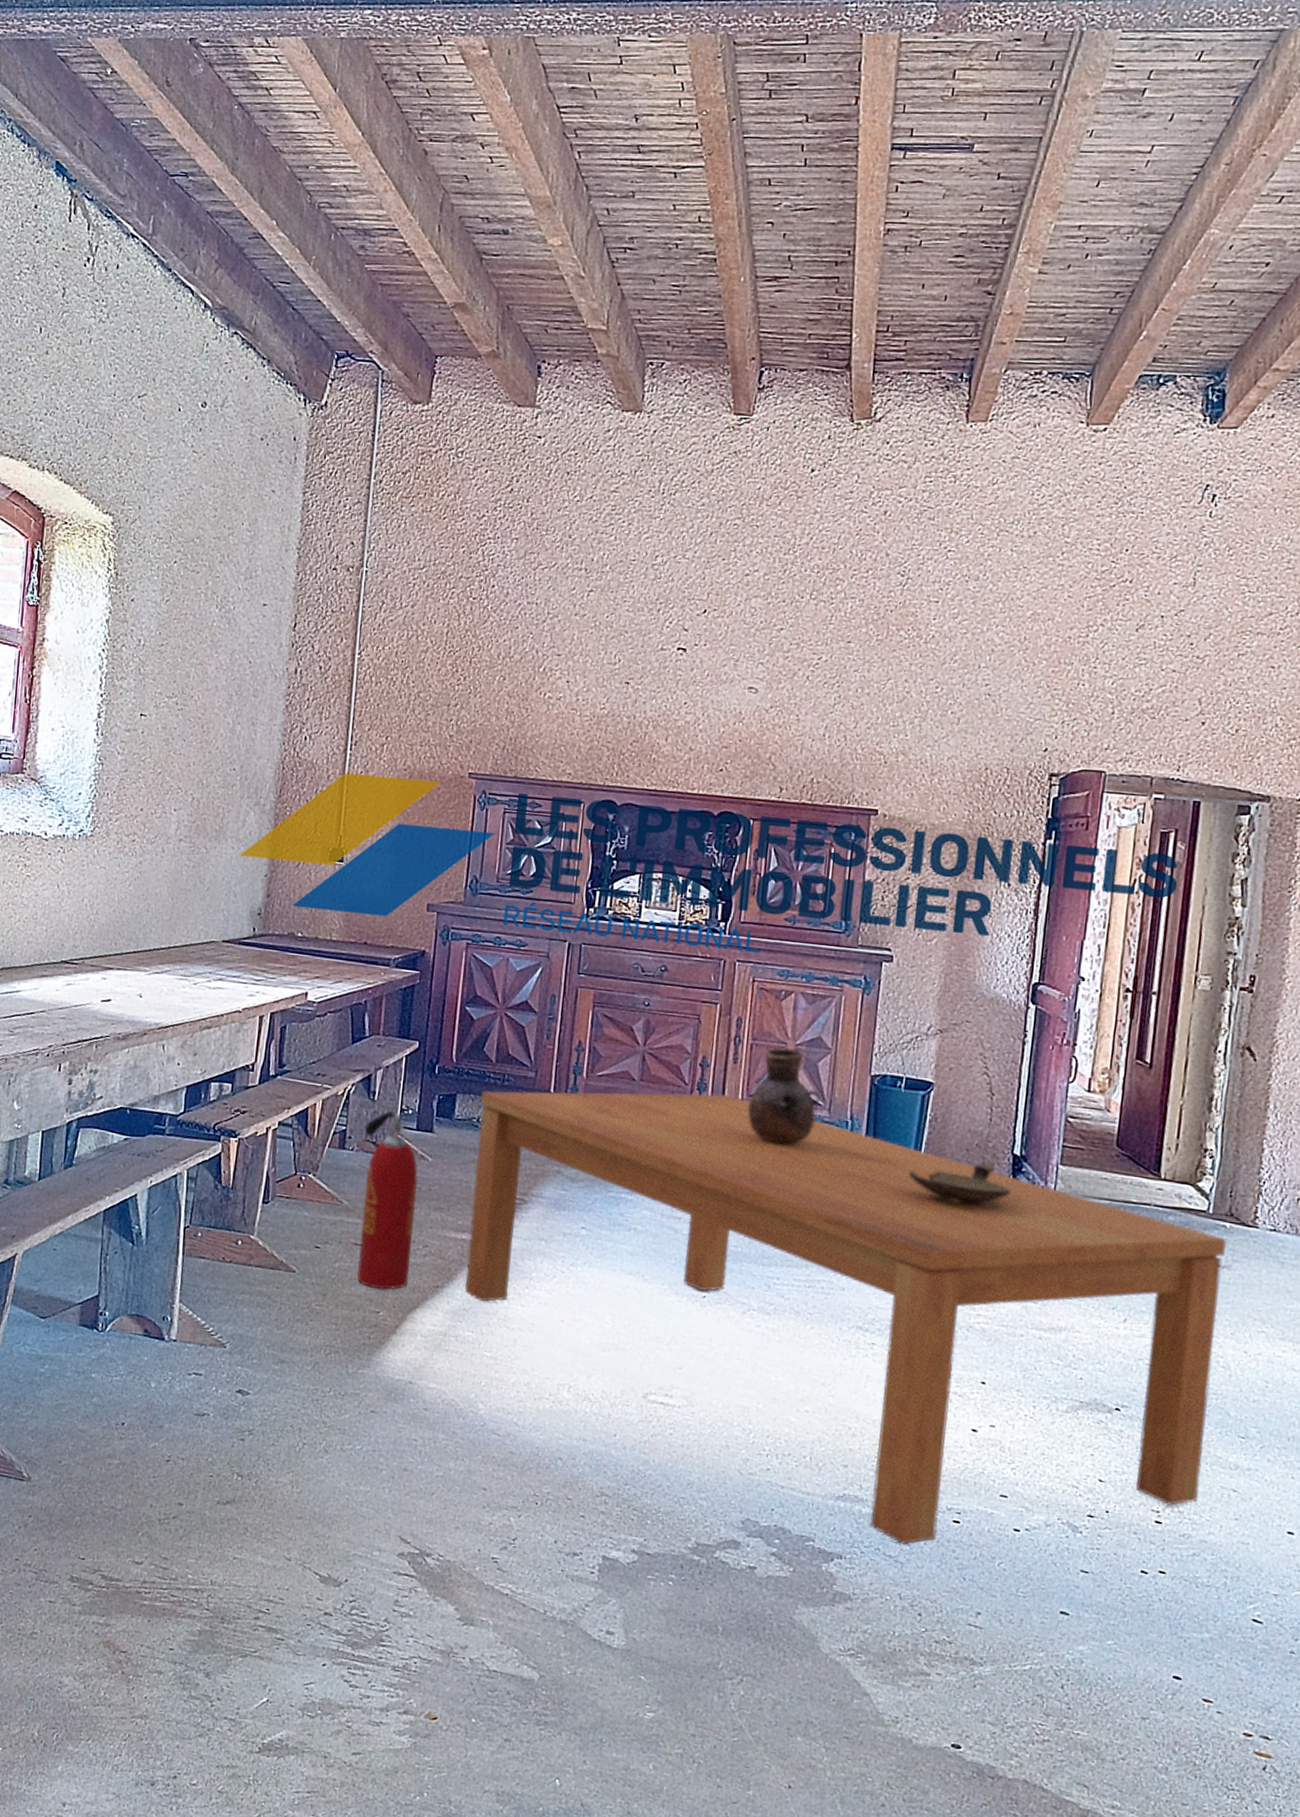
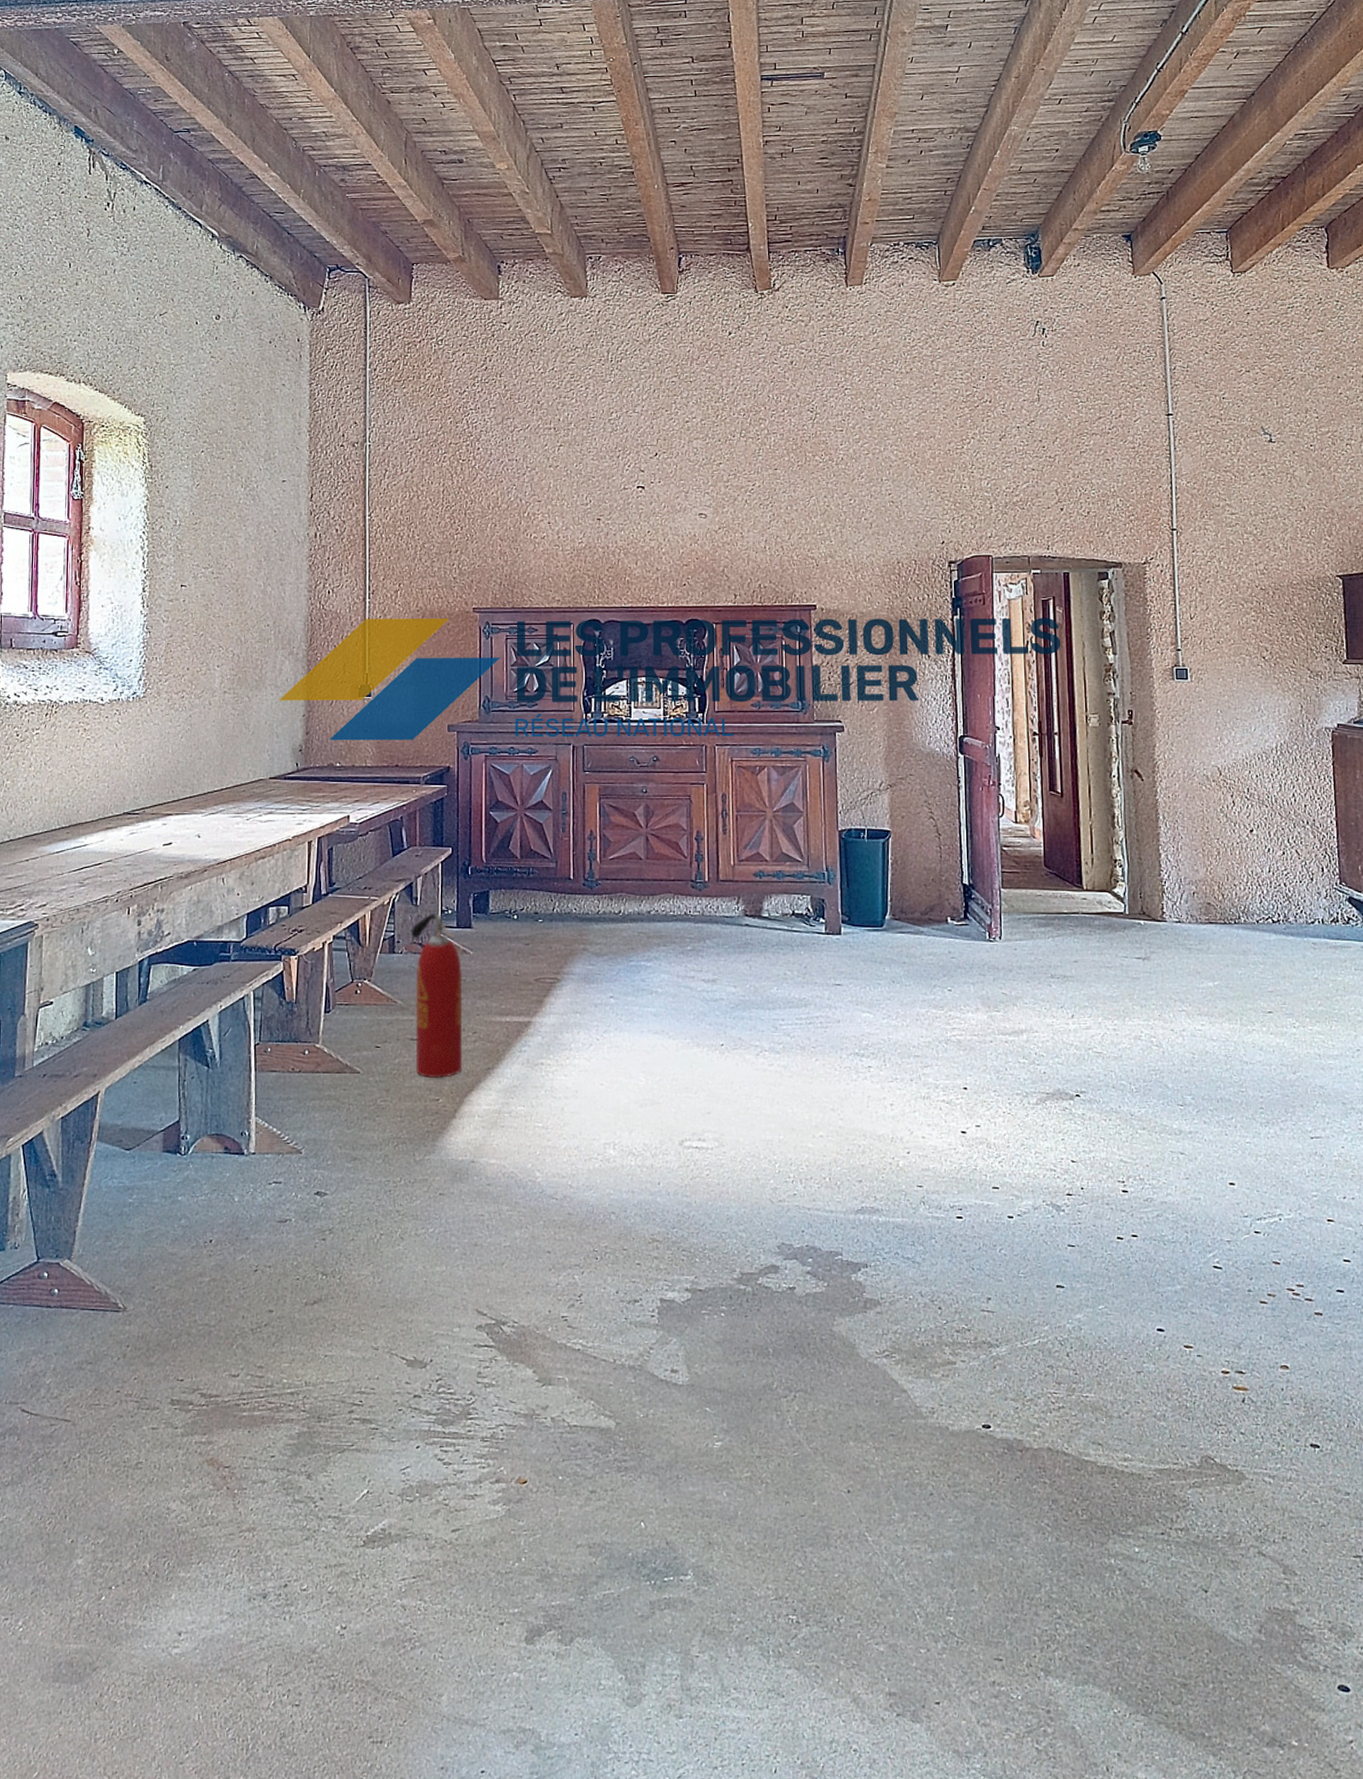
dining table: present [464,1090,1226,1545] -> none [510,862,1154,1245]
vase: present [748,1047,821,1145] -> none [740,815,799,899]
oil lamp: present [908,1161,1011,1204] -> none [879,892,965,931]

